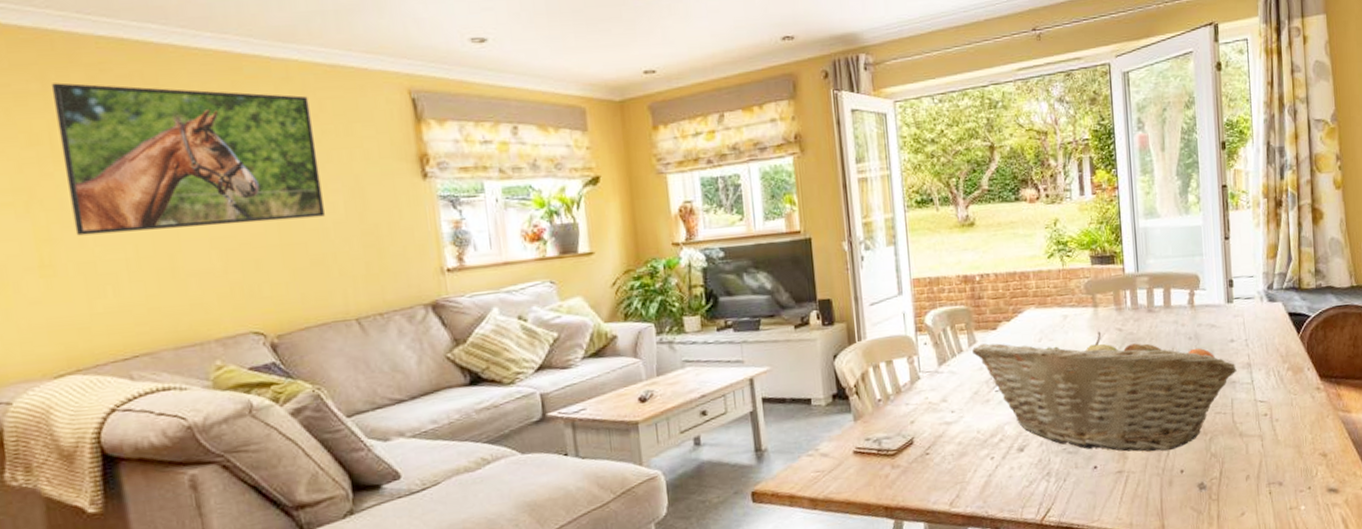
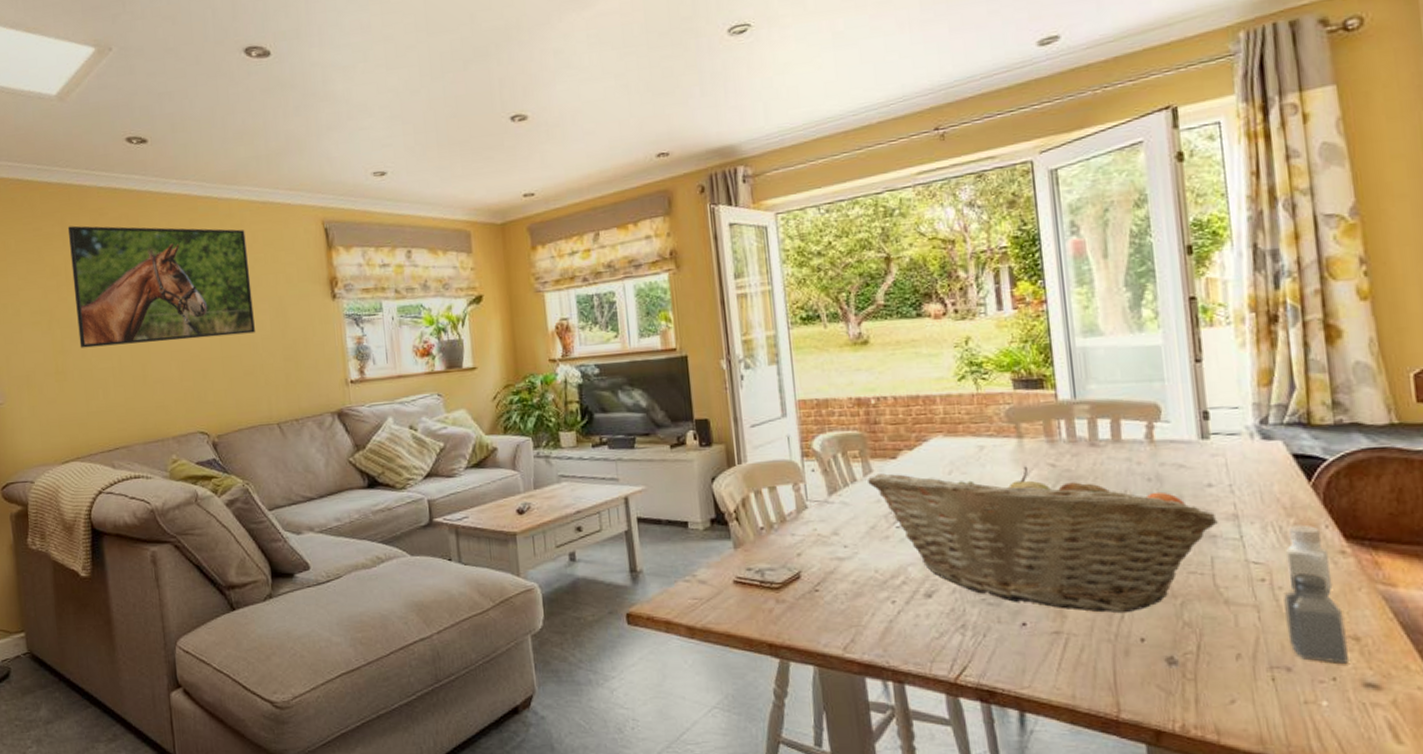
saltshaker: none [1279,406,1319,476] -> present [1284,572,1349,663]
pepper shaker: none [1282,368,1311,422] -> present [1286,524,1333,594]

